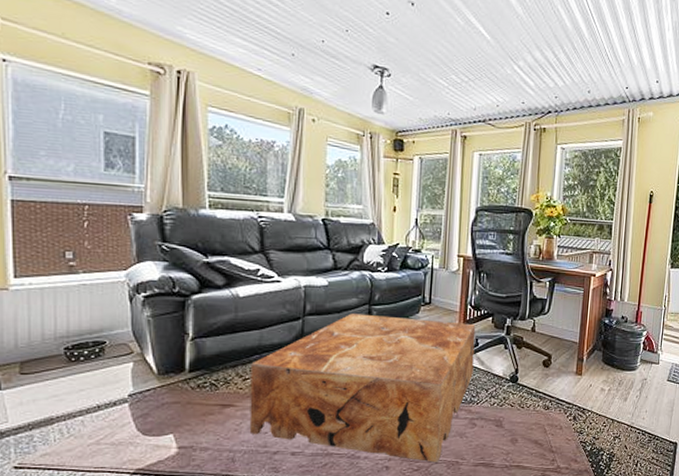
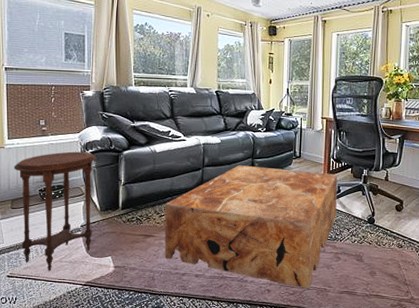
side table: none [24,295,151,458] -> present [14,151,96,271]

